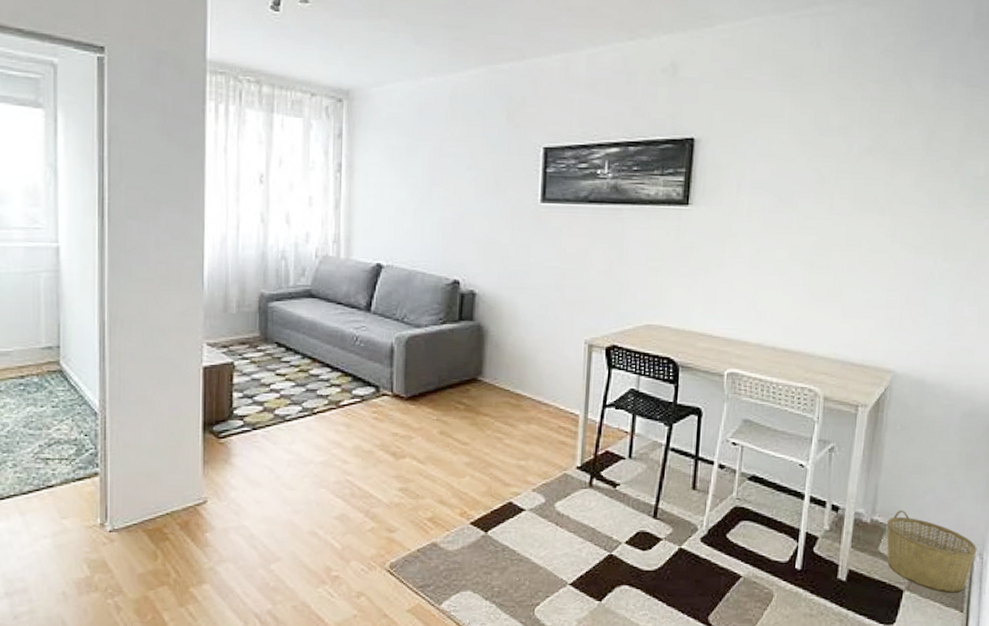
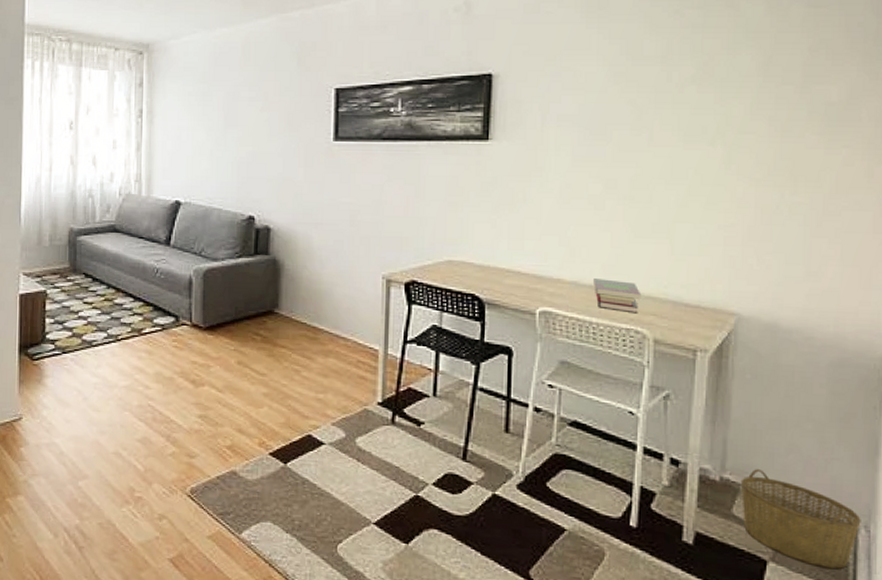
books: none [774,341,816,373] -> present [592,279,642,314]

